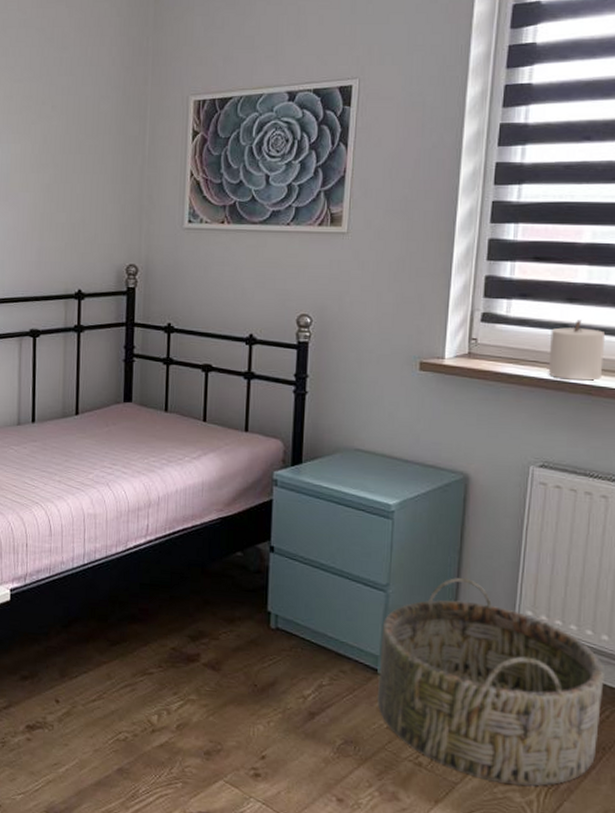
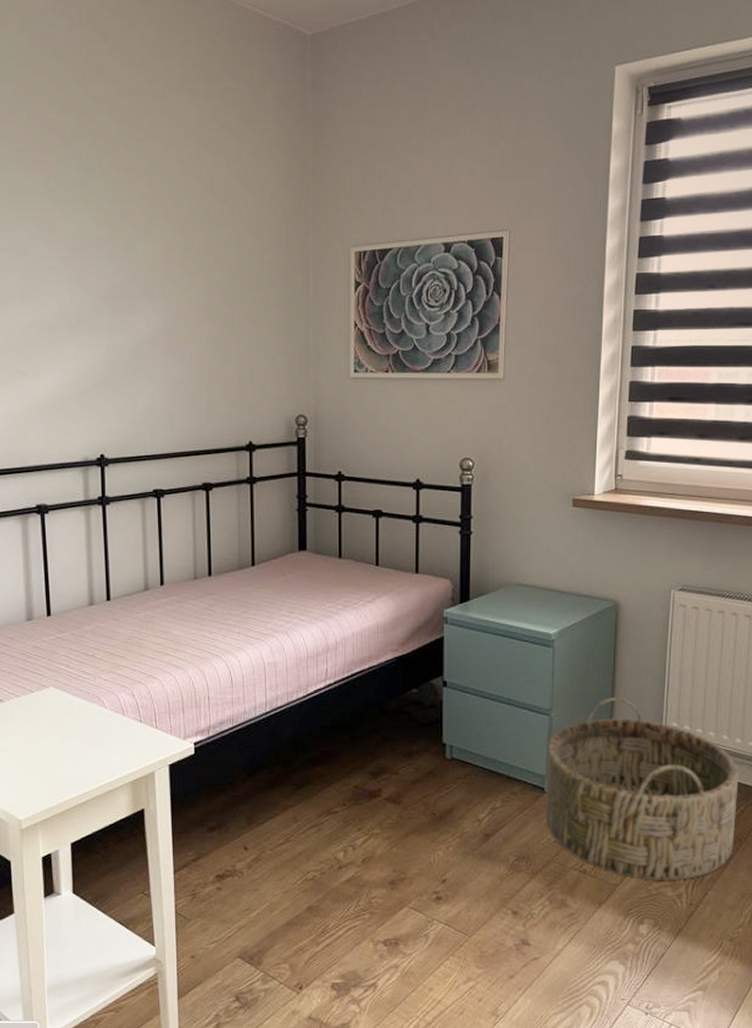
candle: present [548,320,604,381] -> none [684,454,731,509]

